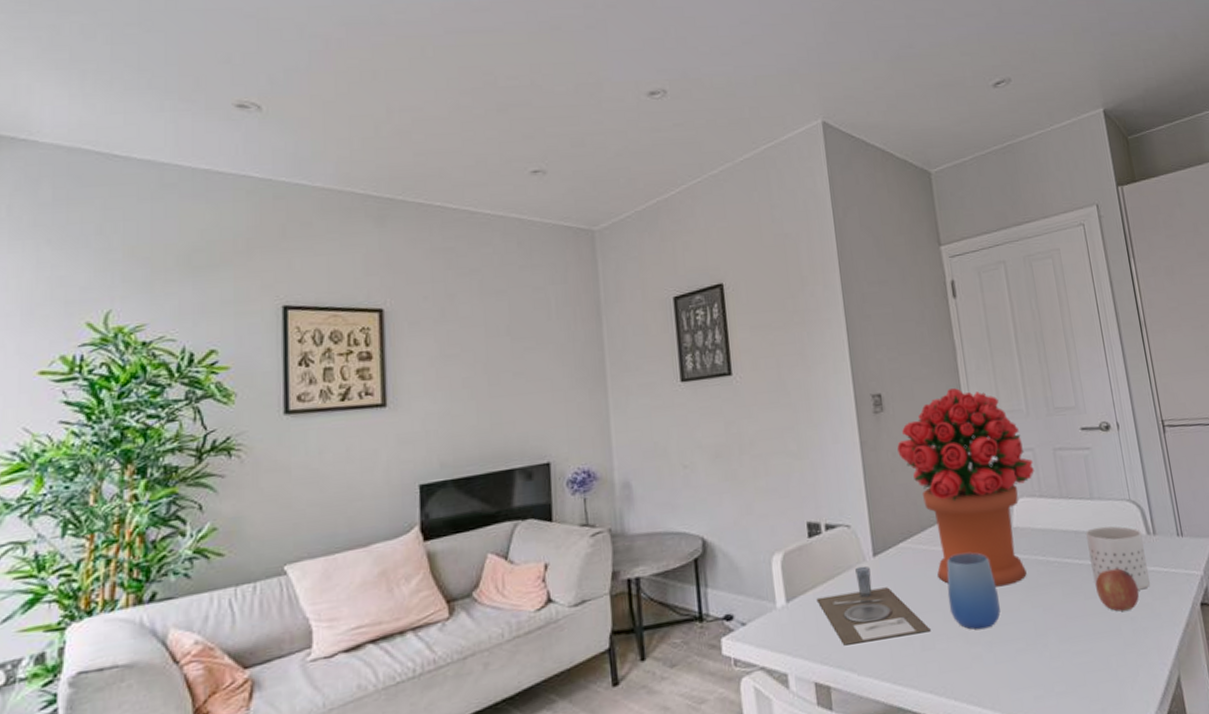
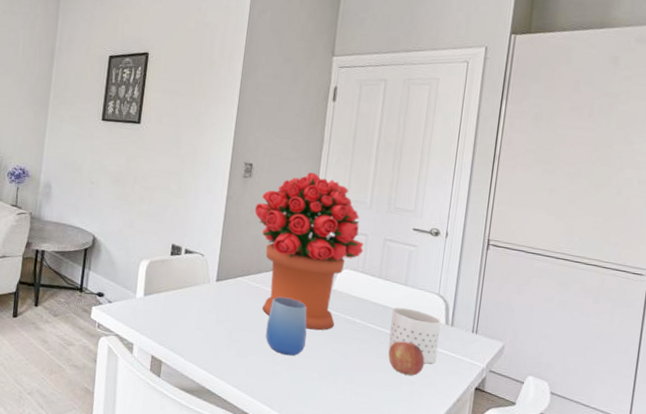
place setting: present [816,566,931,646] -> none [166,285,247,346]

